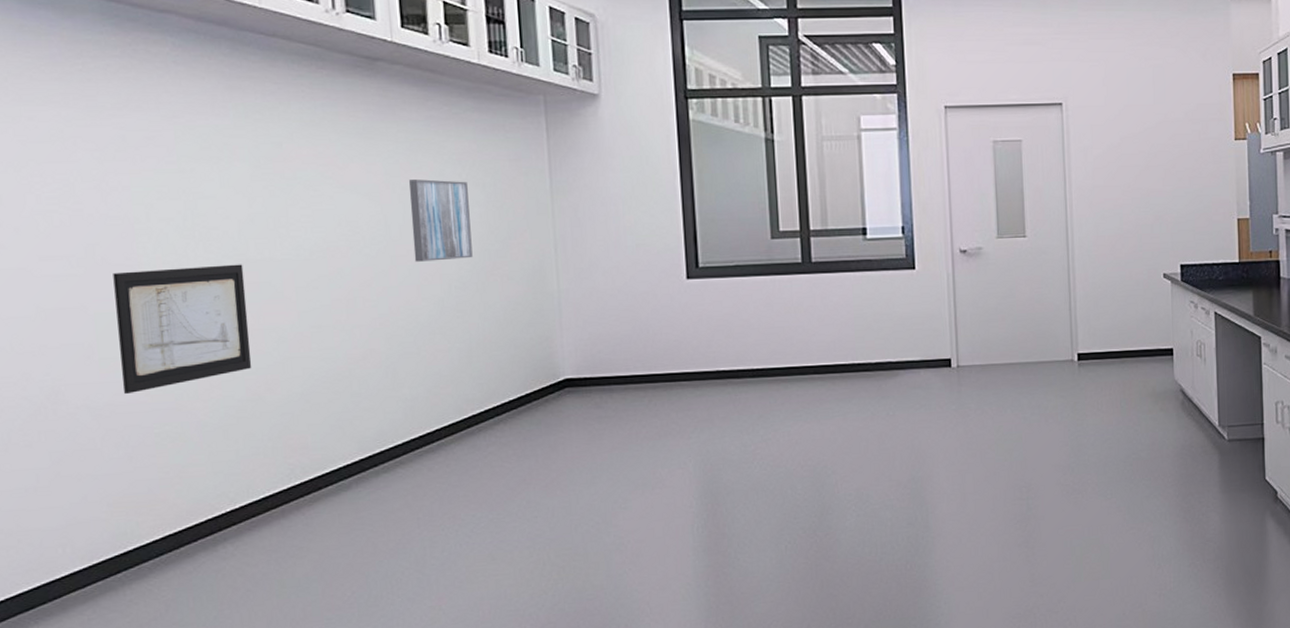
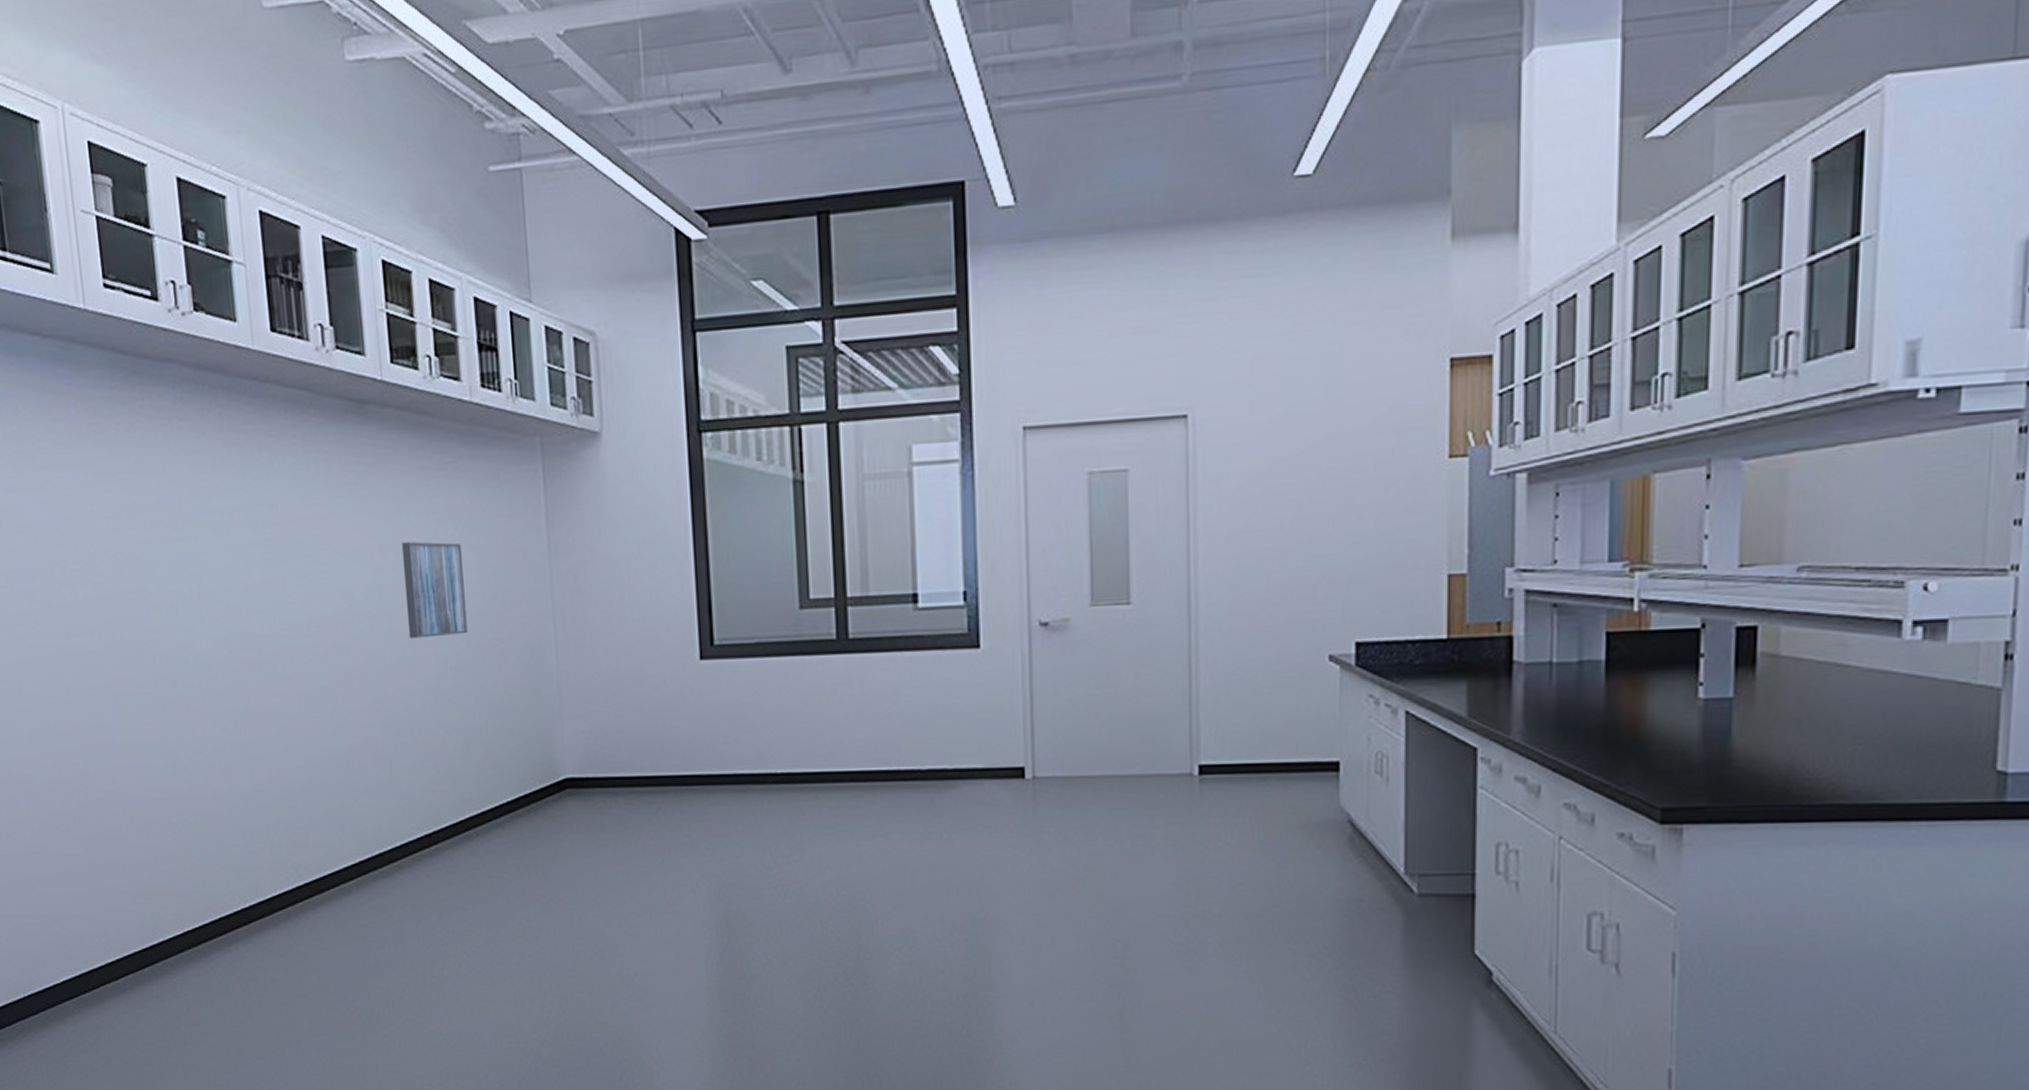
wall art: present [113,264,252,395] -> none [130,641,257,781]

